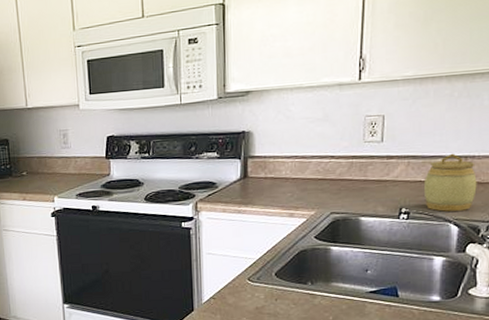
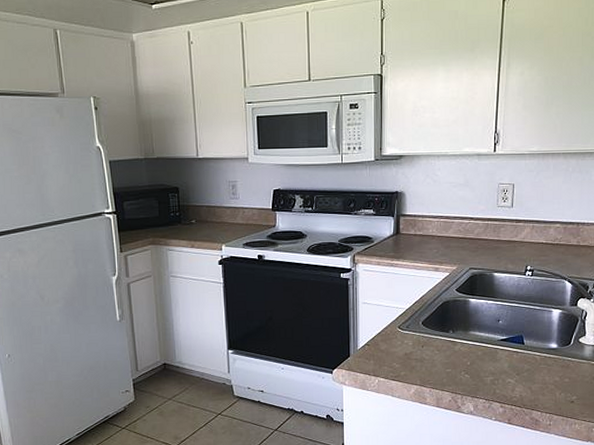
jar: present [425,153,477,212] -> none [546,220,586,270]

